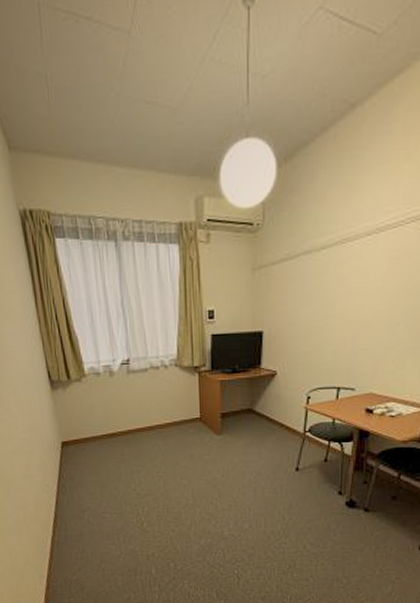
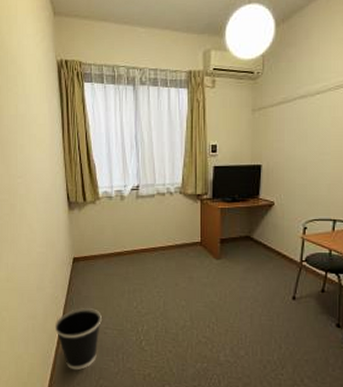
wastebasket: none [47,494,99,557] -> present [54,308,102,371]

